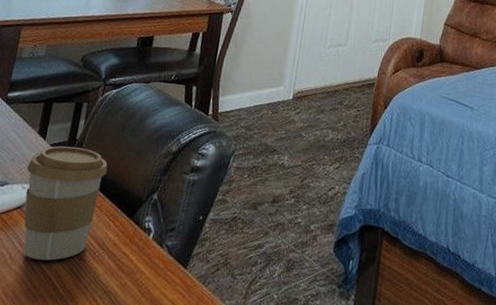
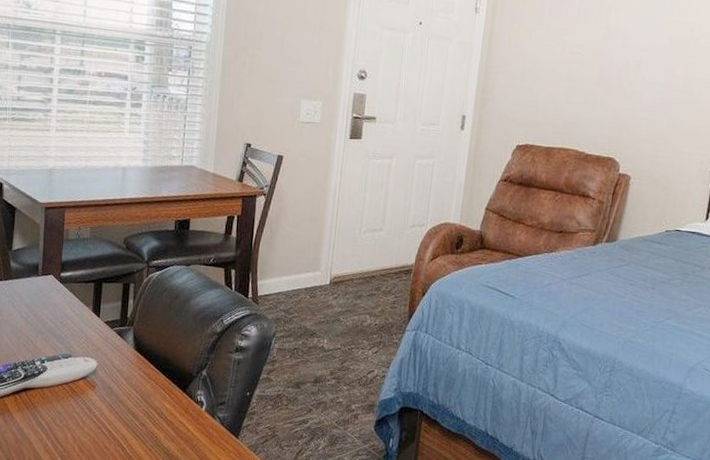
coffee cup: present [23,146,108,261] -> none [86,323,159,426]

